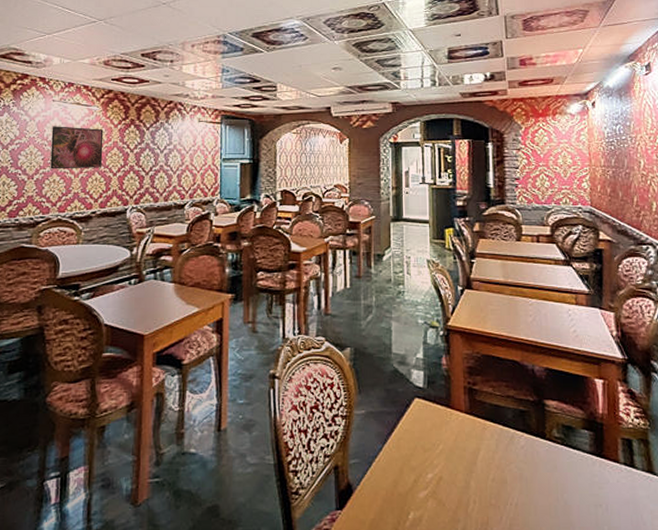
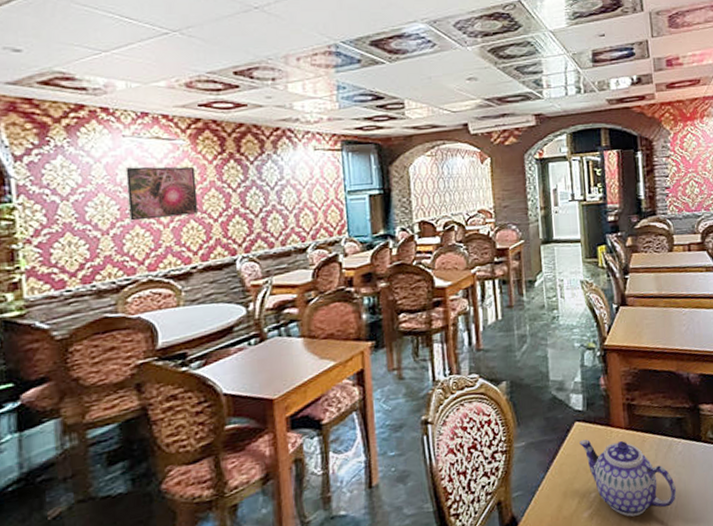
teapot: none [418,418,518,506] -> present [579,439,677,517]

